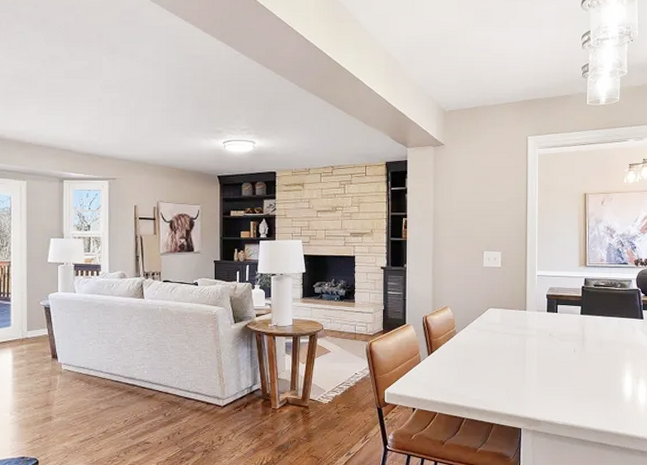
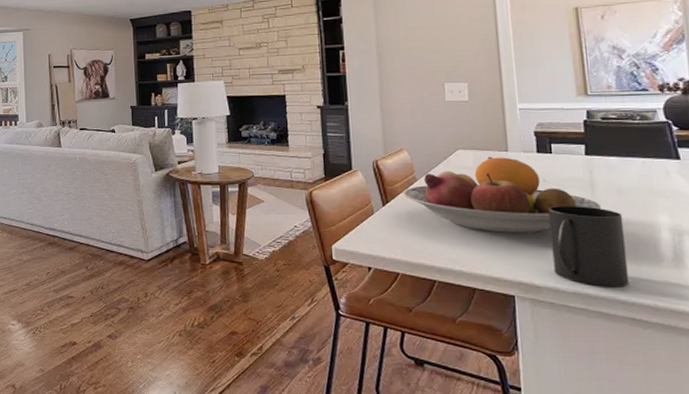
fruit bowl: none [445,314,587,379] -> present [403,156,601,234]
mug: none [551,355,601,418] -> present [548,206,629,286]

